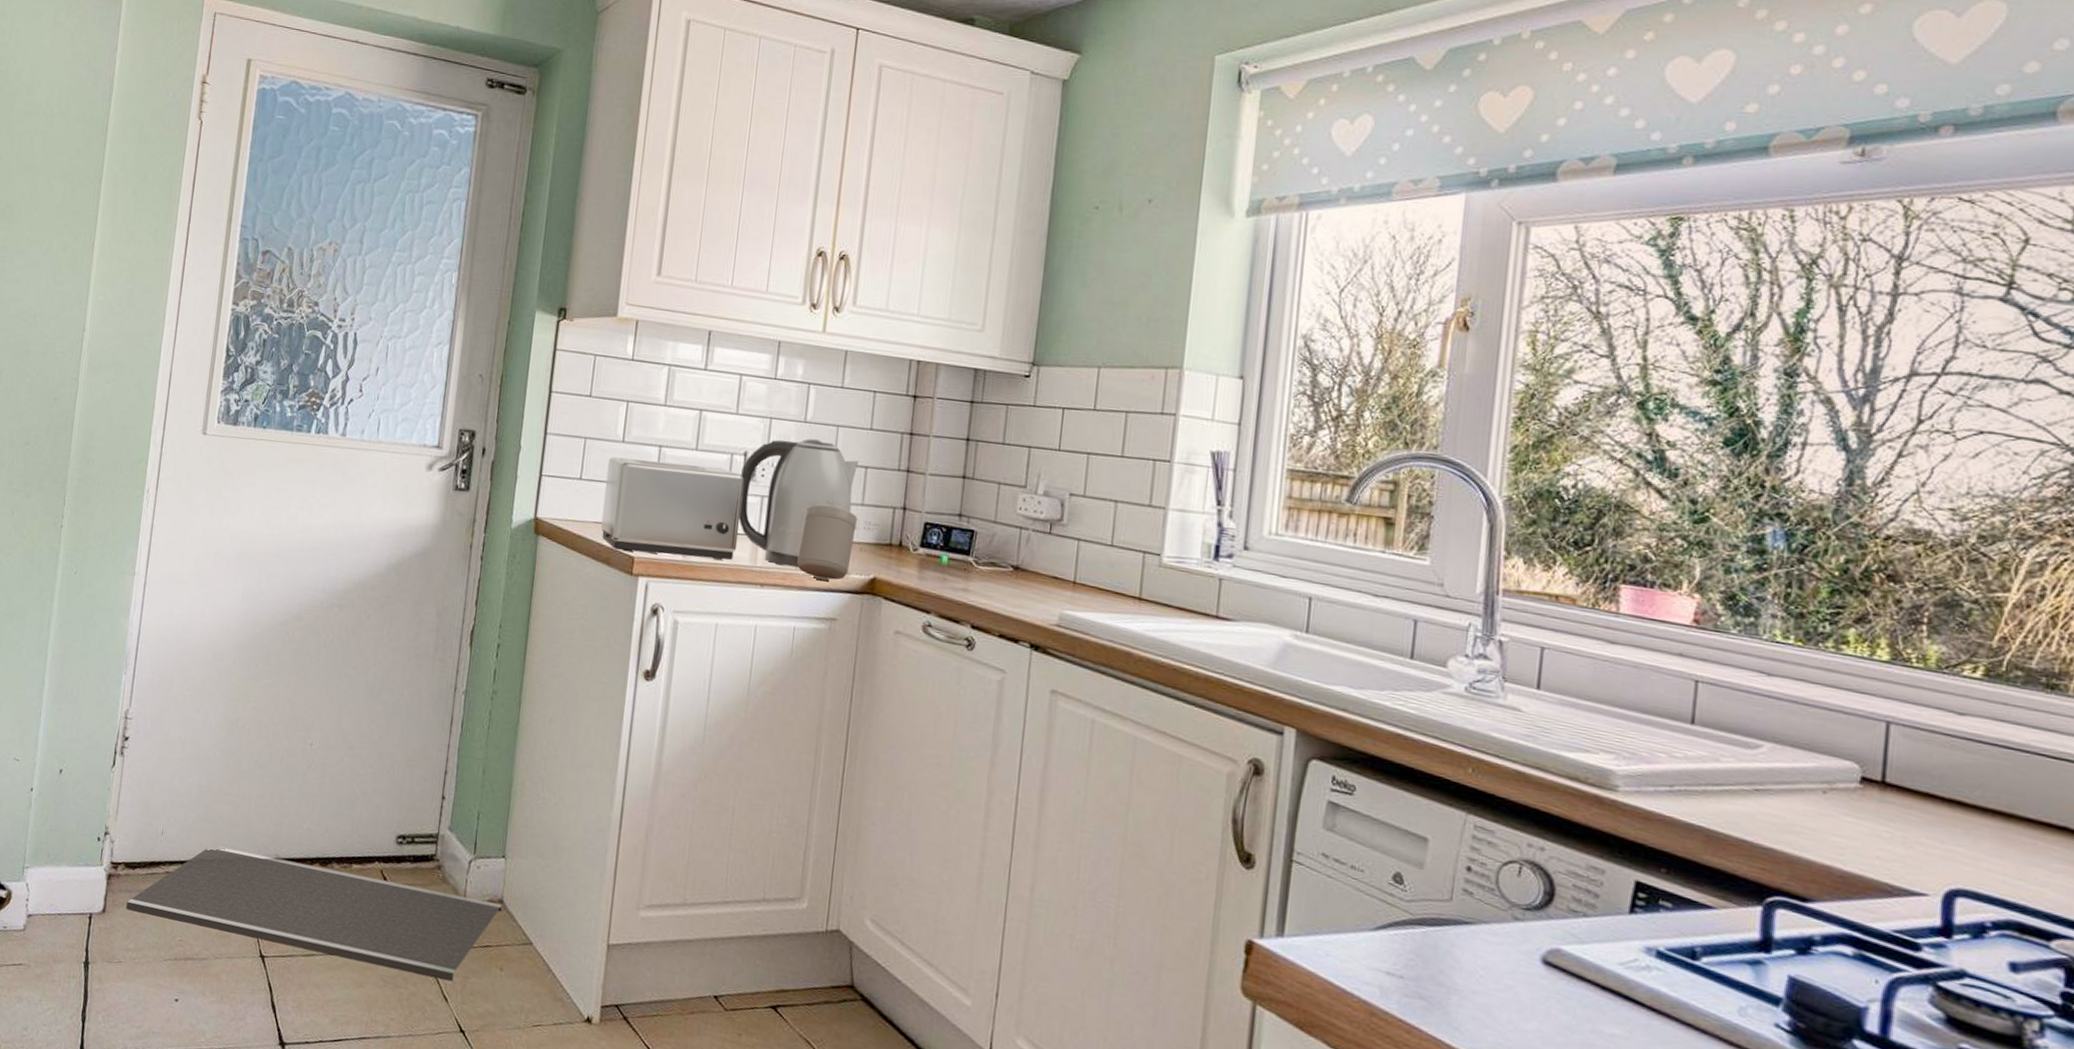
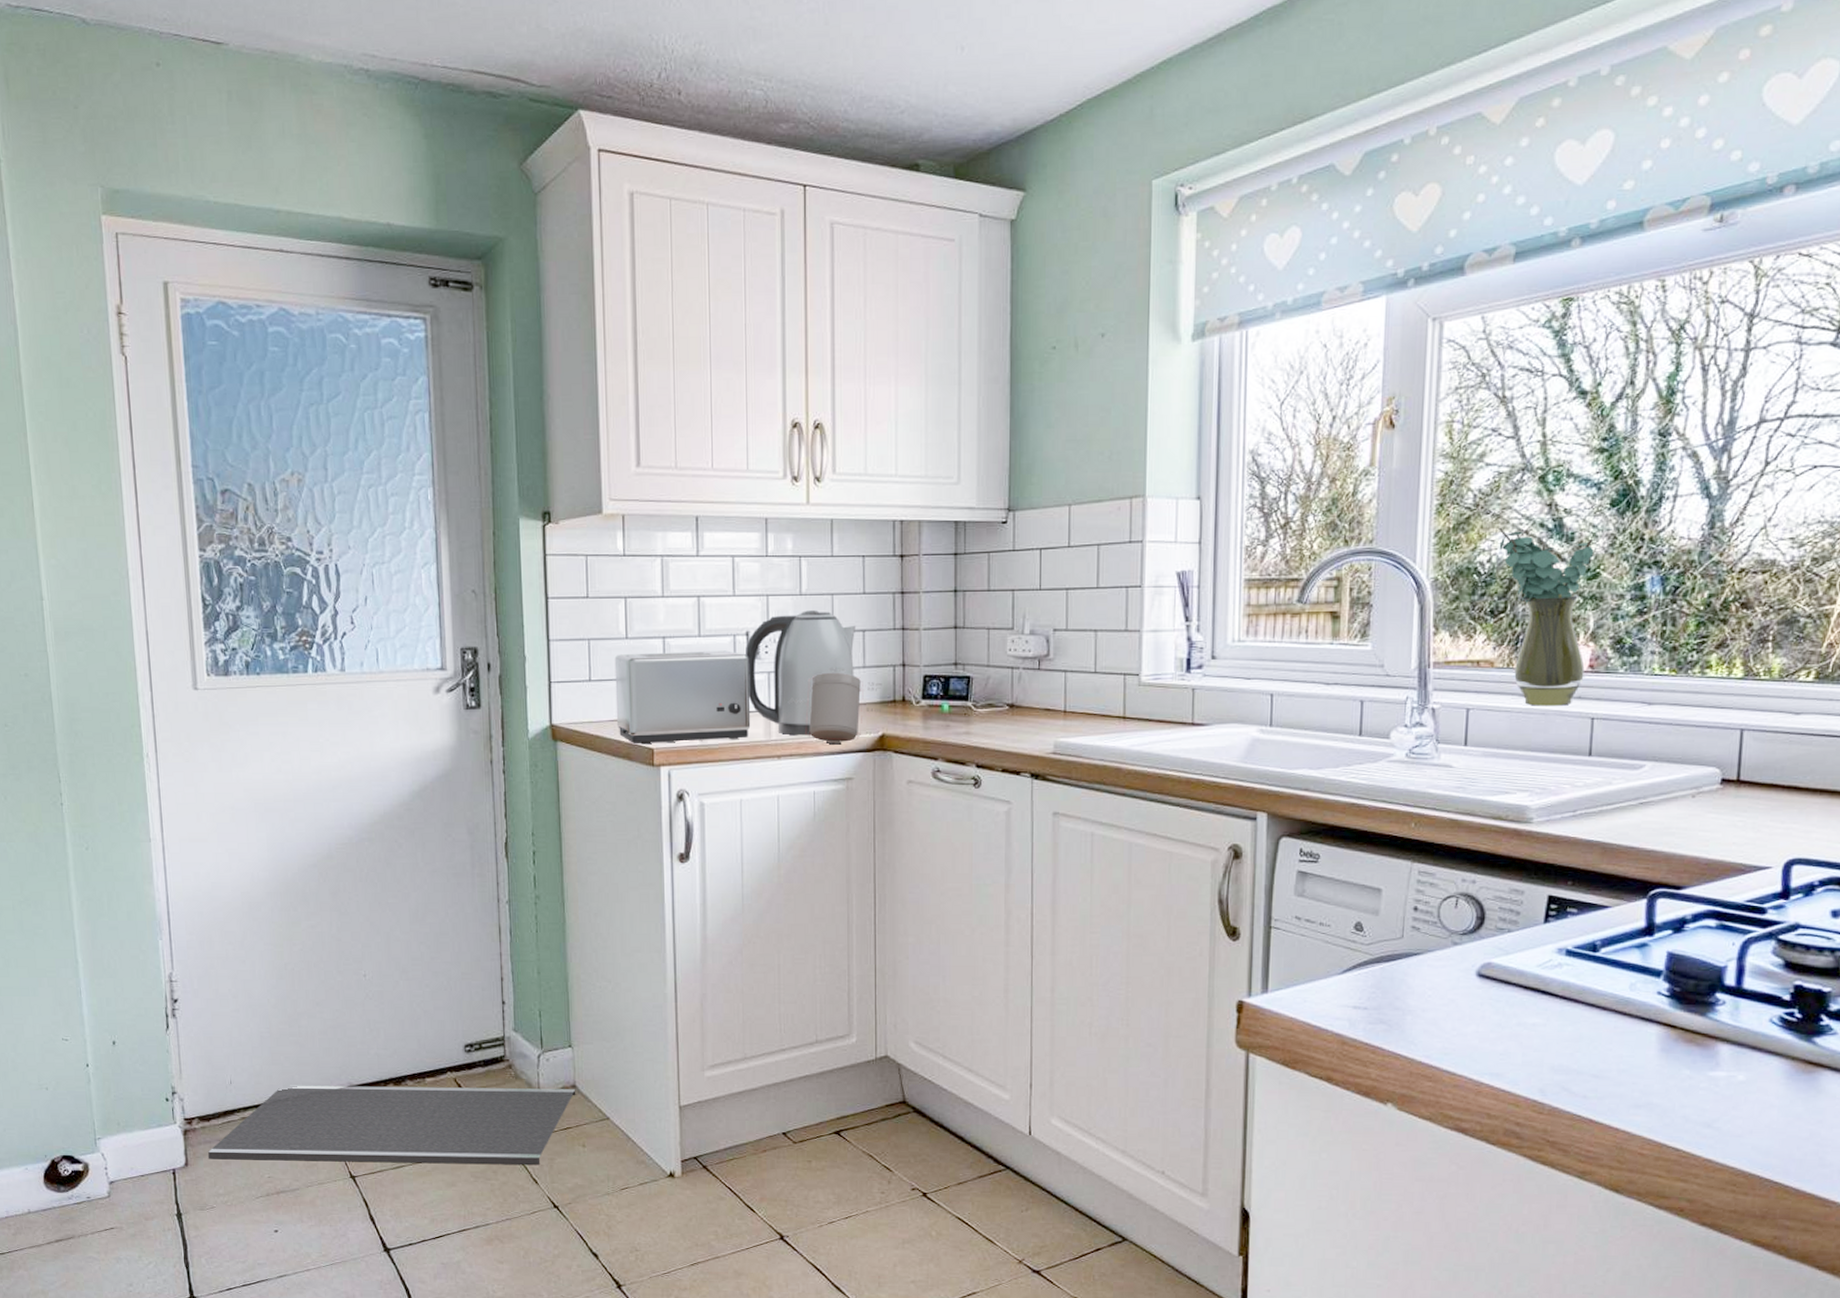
vase: none [1586,451,1703,661] -> present [1498,527,1594,706]

